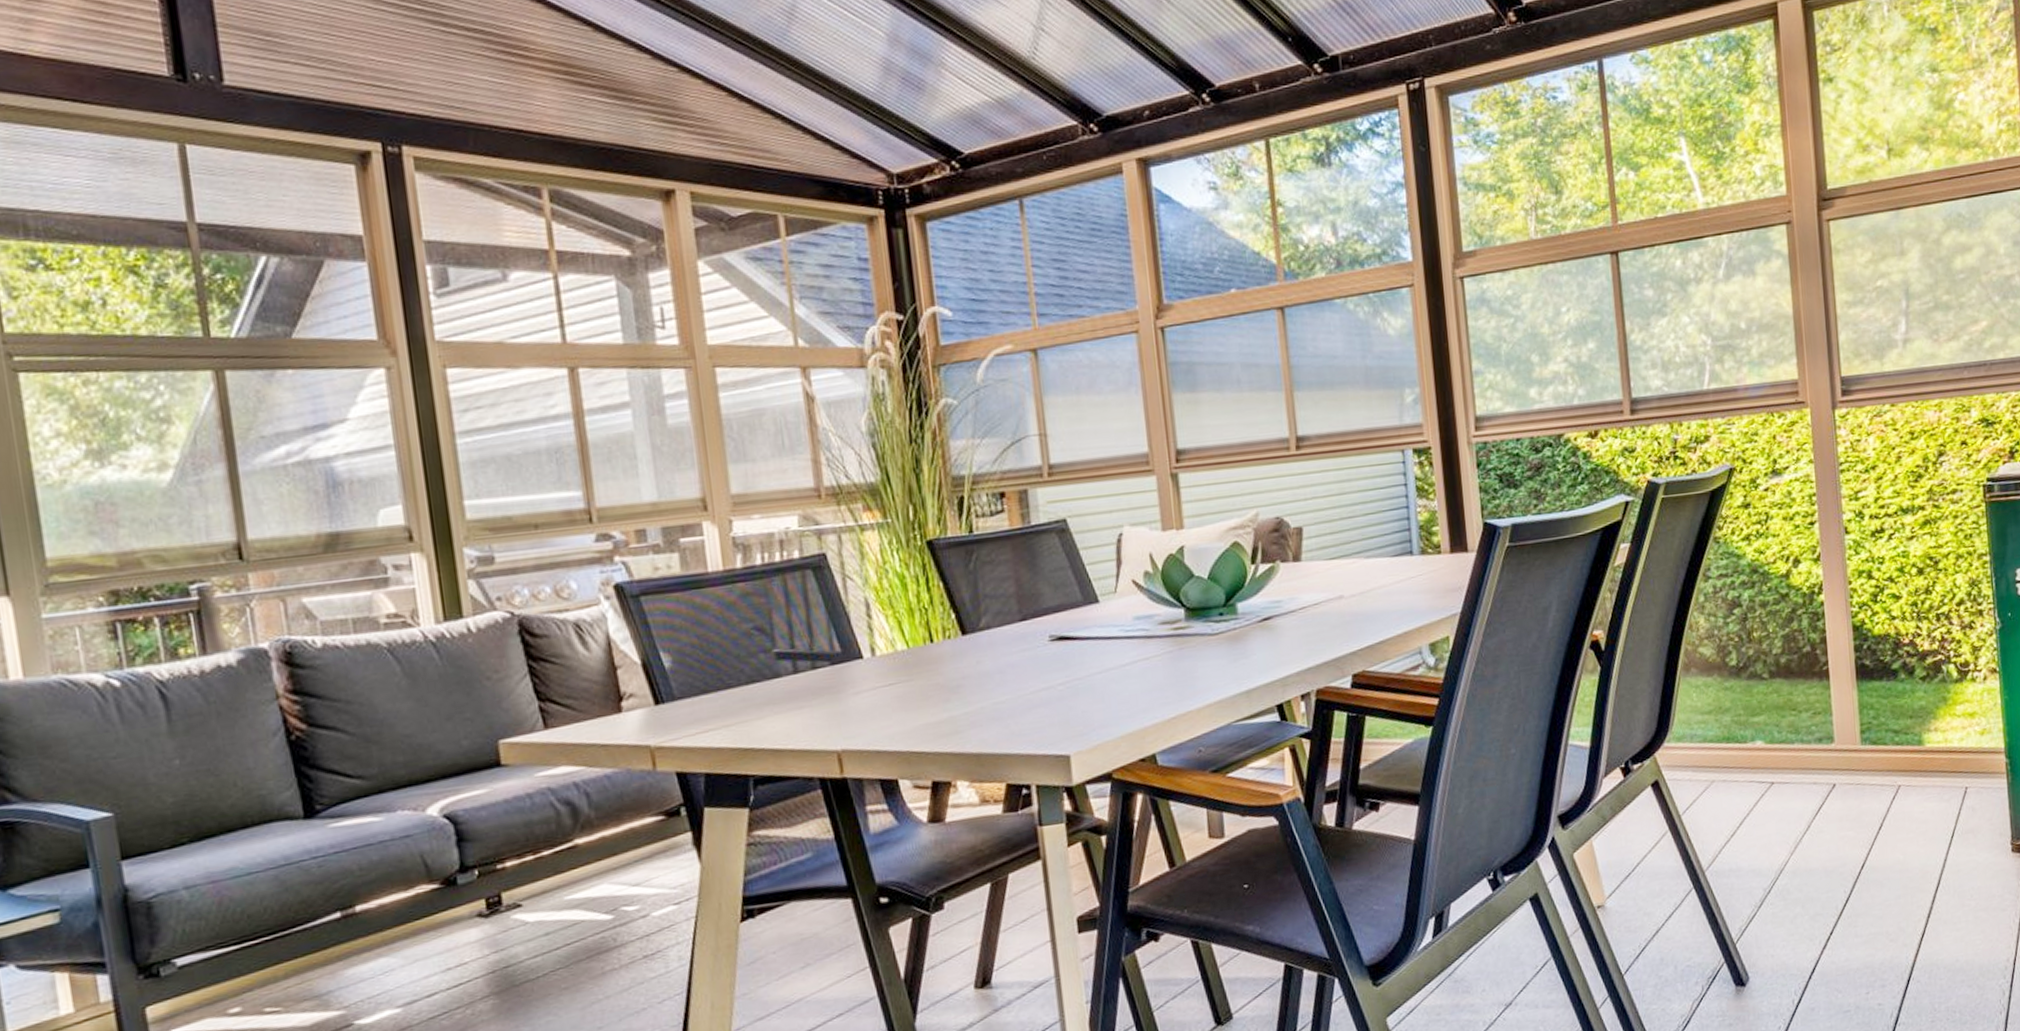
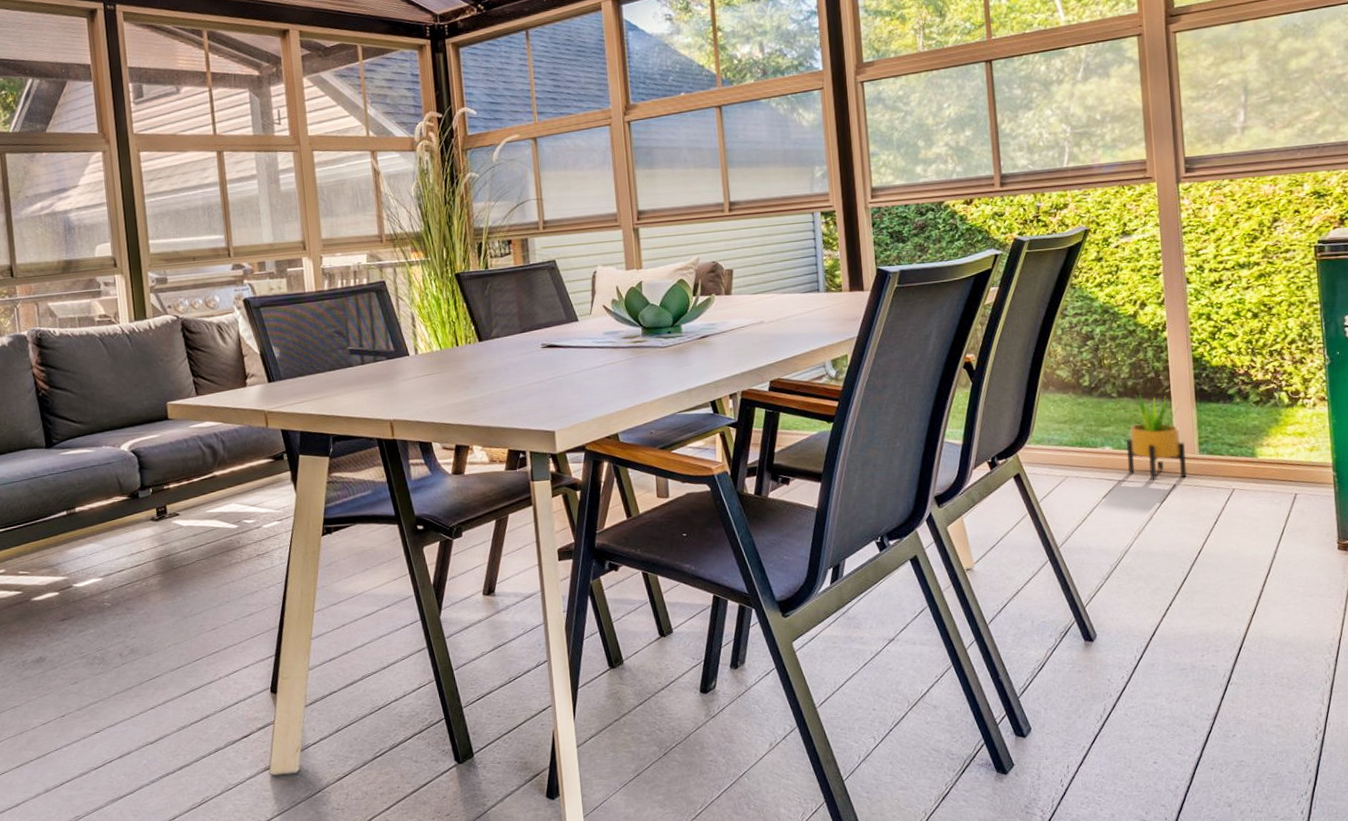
potted plant: none [1780,671,1848,780] -> present [1126,392,1187,480]

